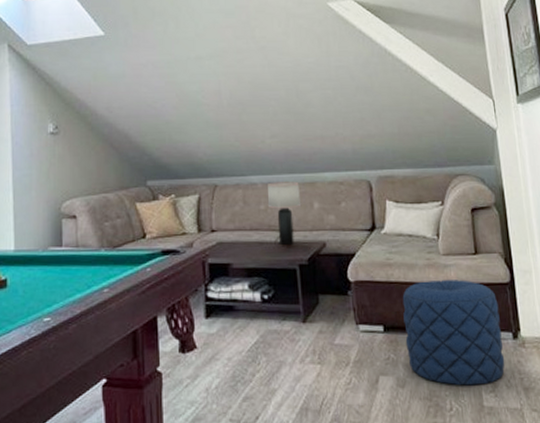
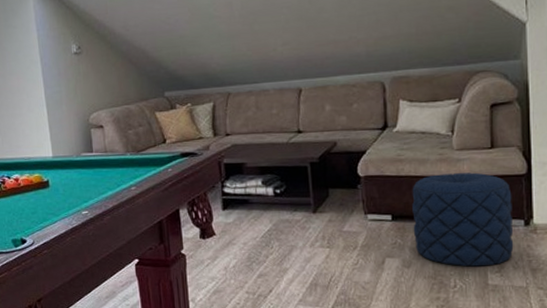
table lamp: present [267,181,302,246] -> none [279,86,313,146]

